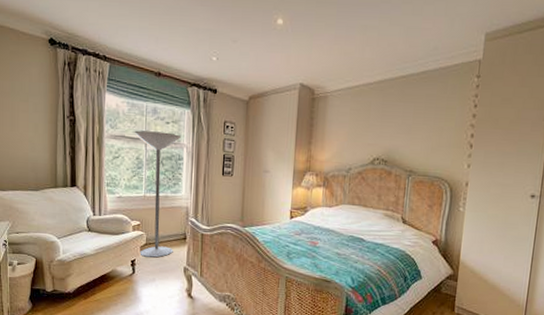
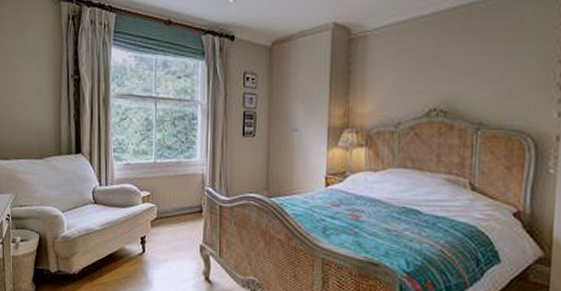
floor lamp: present [135,130,181,258] -> none [144,87,194,234]

